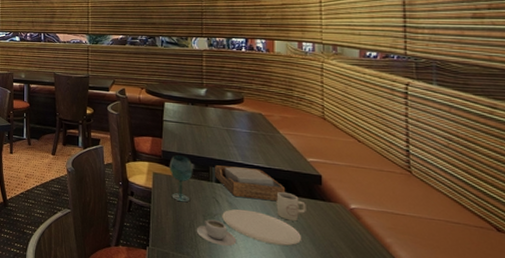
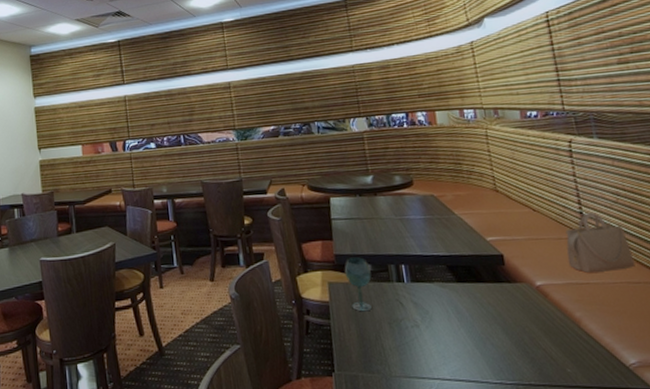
teacup: present [196,219,237,247] -> none [383,325,428,355]
napkin holder: present [215,165,286,202] -> none [393,258,471,294]
plate: present [222,208,302,246] -> none [408,307,494,343]
mug: present [276,191,306,222] -> none [461,279,494,312]
handbag: none [386,152,457,209] -> present [565,213,635,273]

